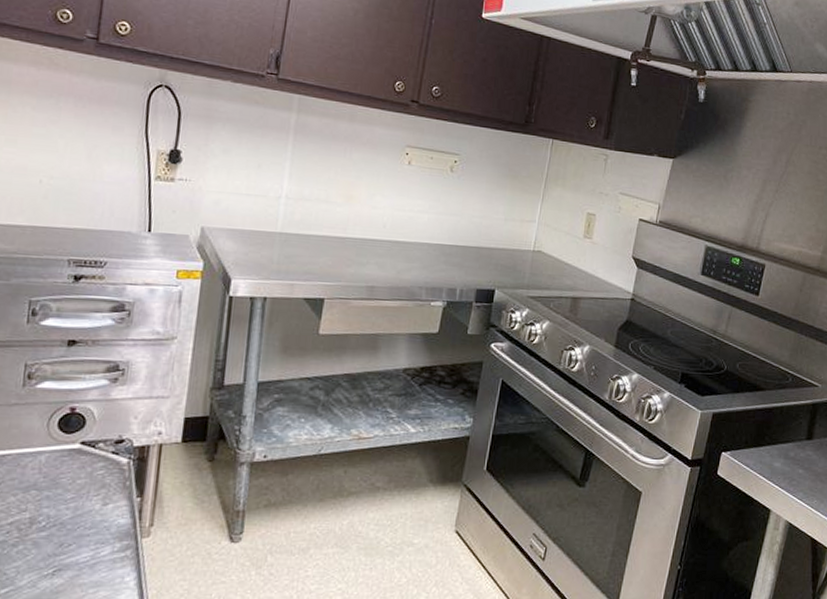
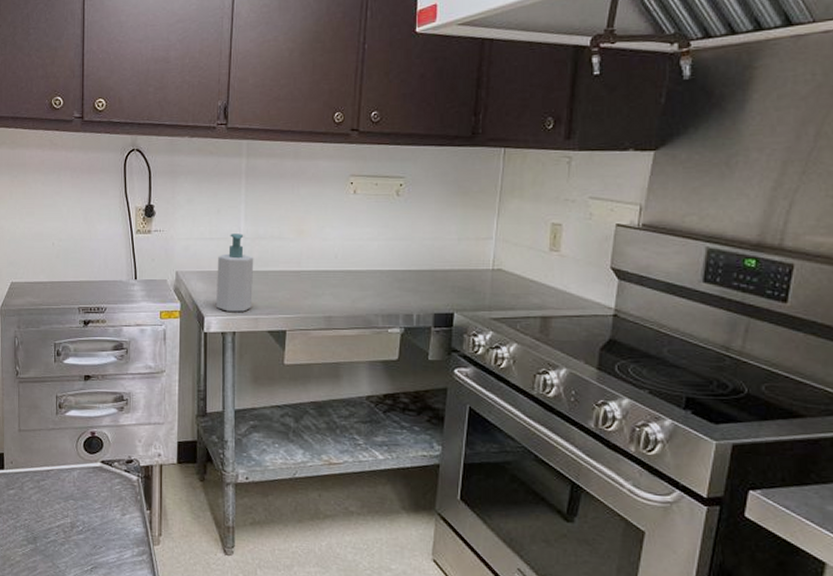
soap bottle: none [247,191,296,276] -> present [216,234,254,312]

